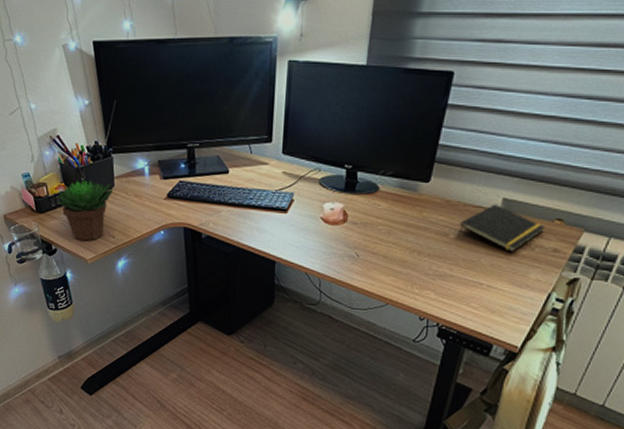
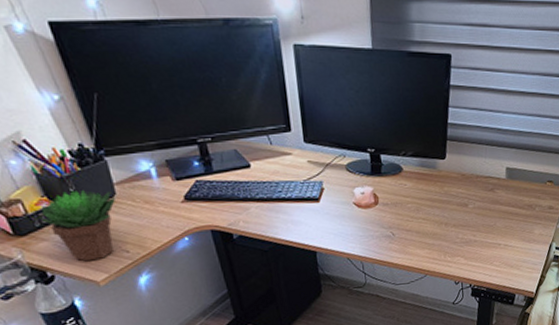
notepad: present [457,204,545,252] -> none [475,173,540,213]

